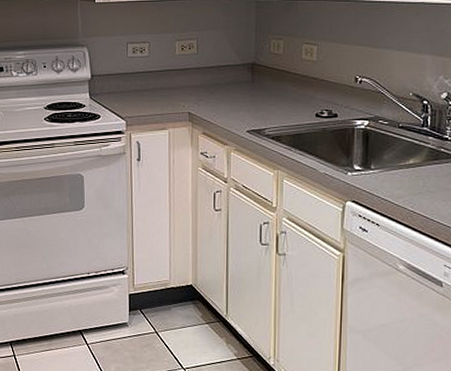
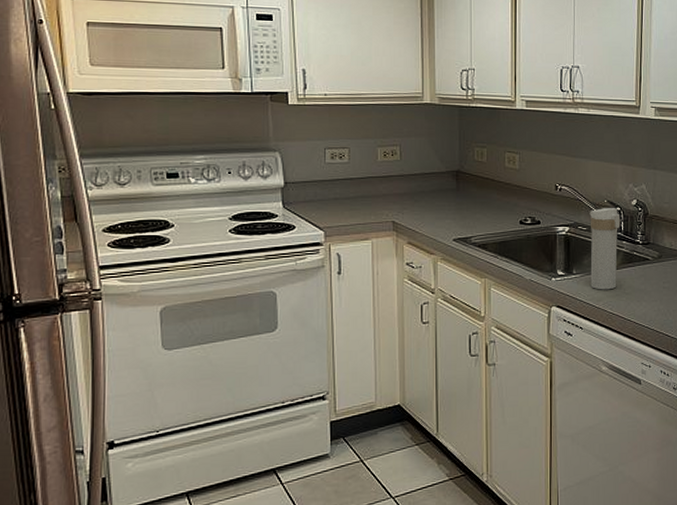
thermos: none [390,100,427,187] -> present [589,207,621,290]

